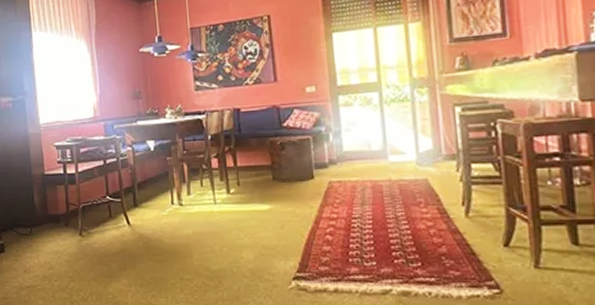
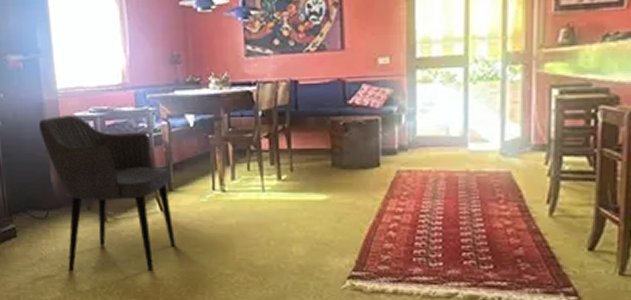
armchair: none [24,145,141,280] -> present [38,115,175,271]

